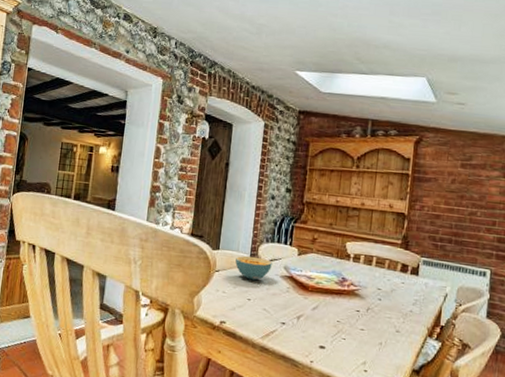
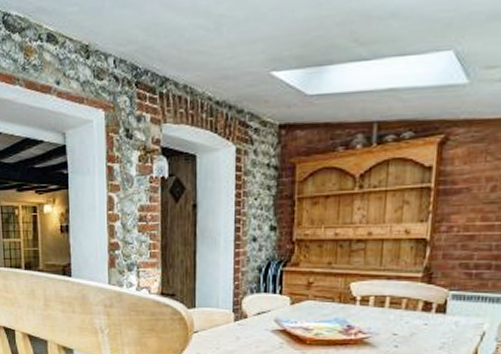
cereal bowl: present [235,256,272,281] -> none [216,311,260,339]

